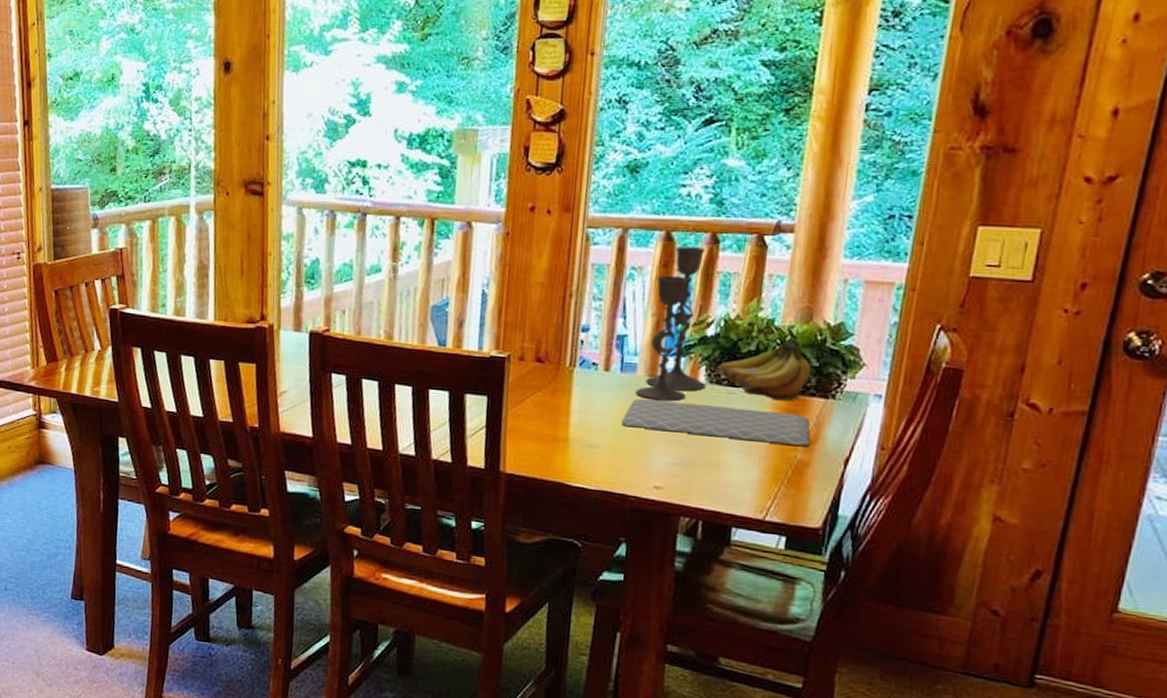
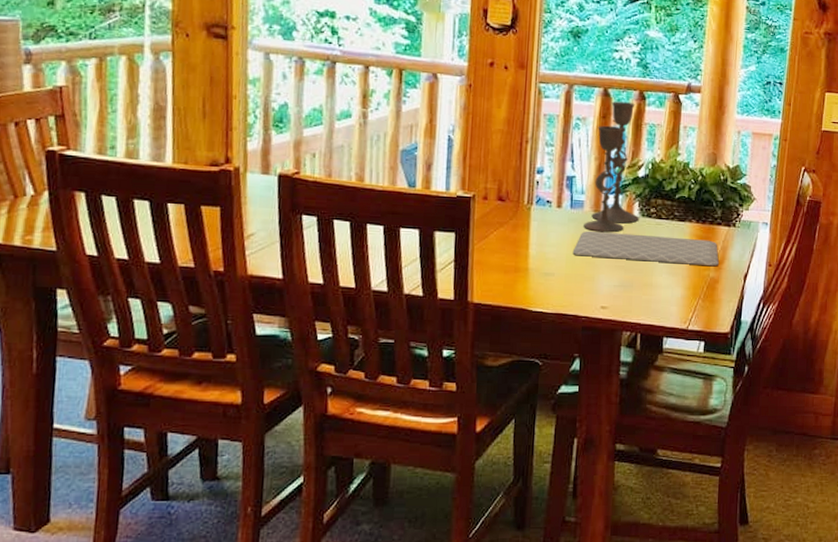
fruit: present [715,342,812,401] -> none [646,181,718,230]

